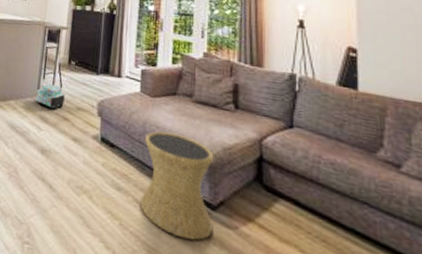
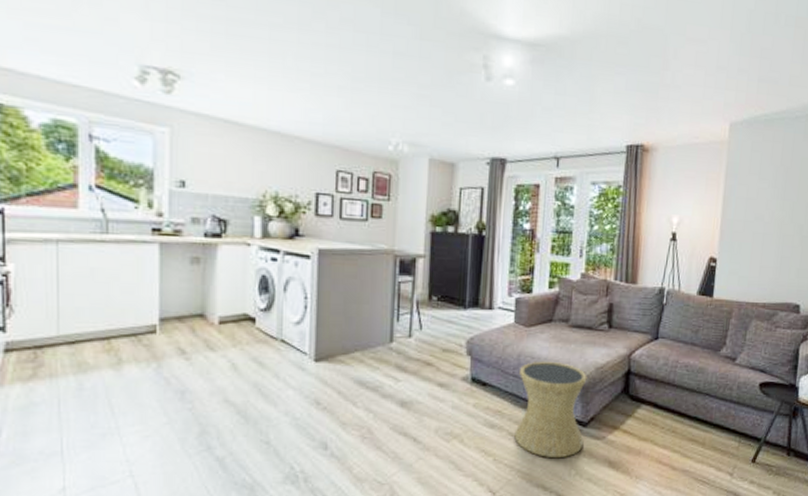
backpack: present [35,83,65,109] -> none [388,326,426,355]

